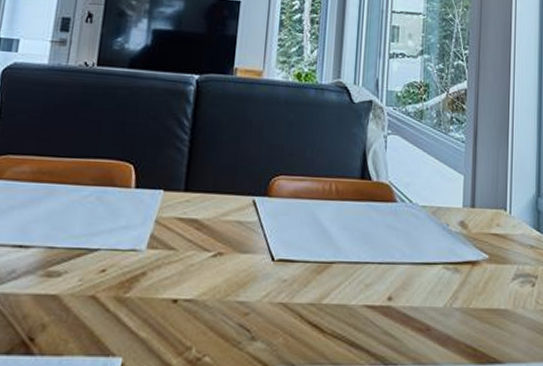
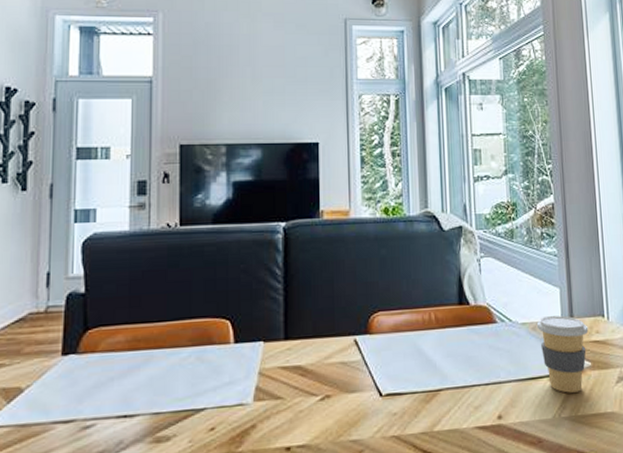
coffee cup: none [436,201,489,284] -> present [536,315,589,393]

